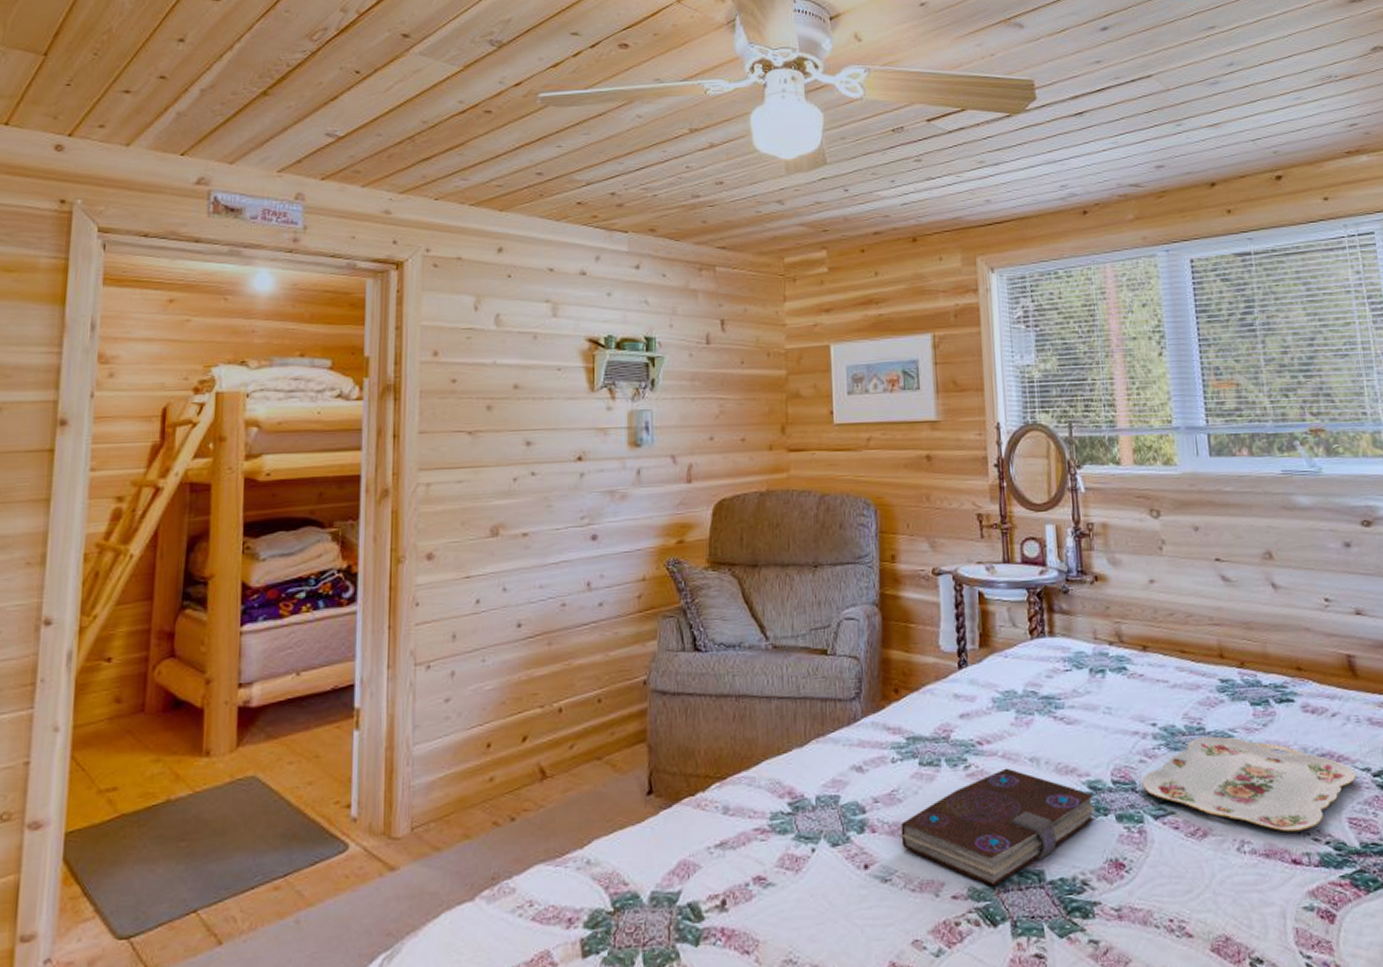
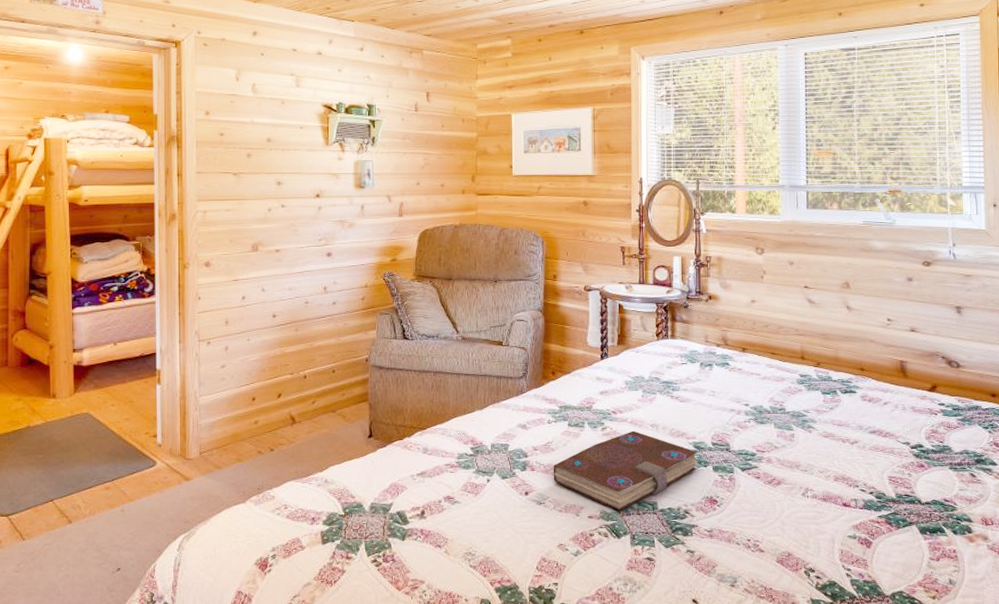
serving tray: present [1141,736,1357,832] -> none [734,415,899,484]

